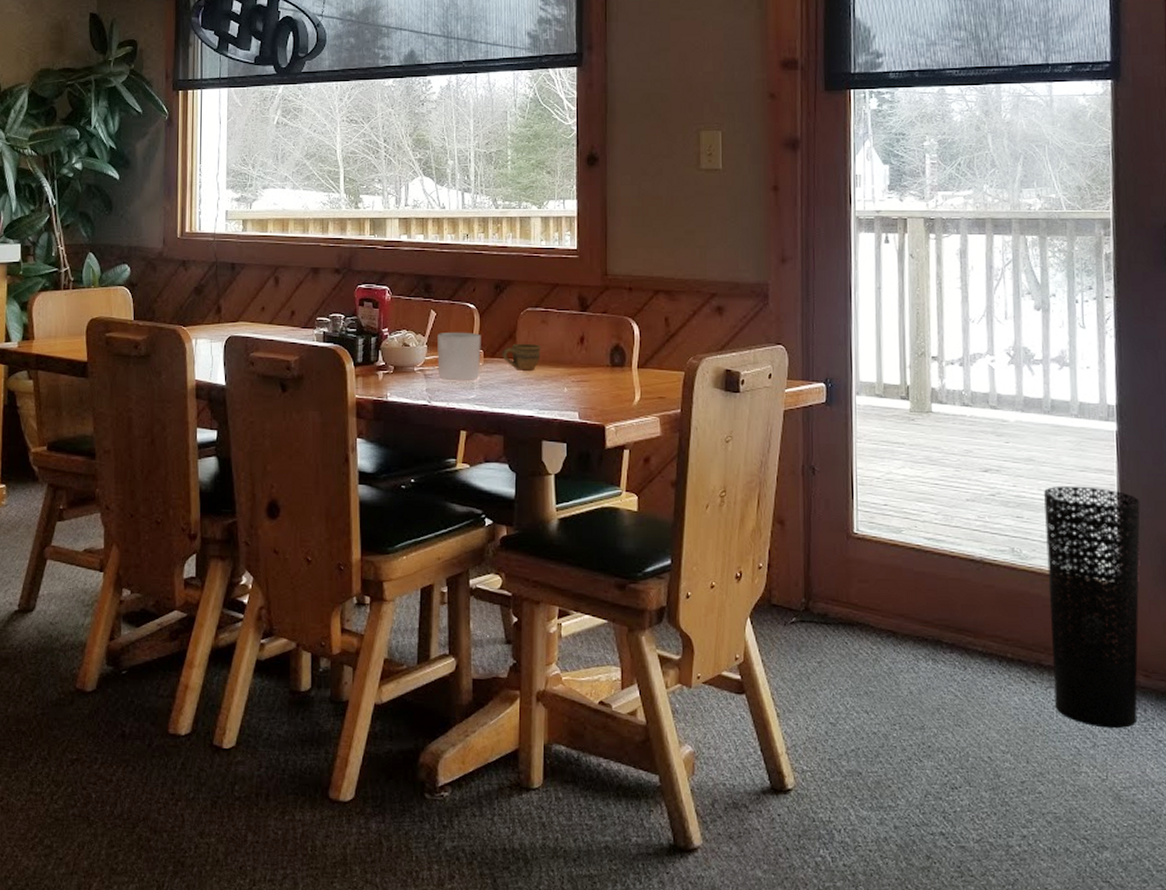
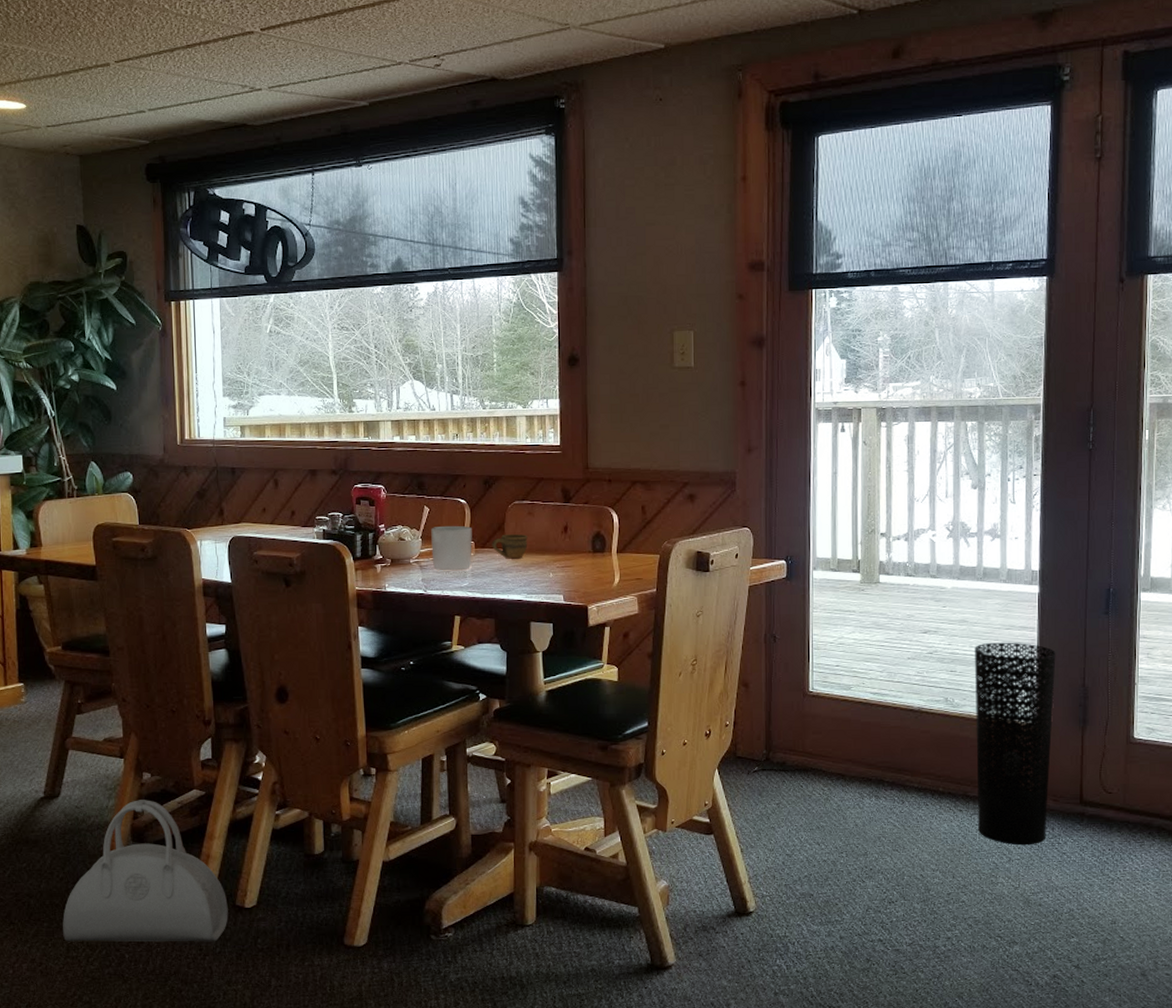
handbag: none [28,619,205,786] -> present [63,800,228,943]

